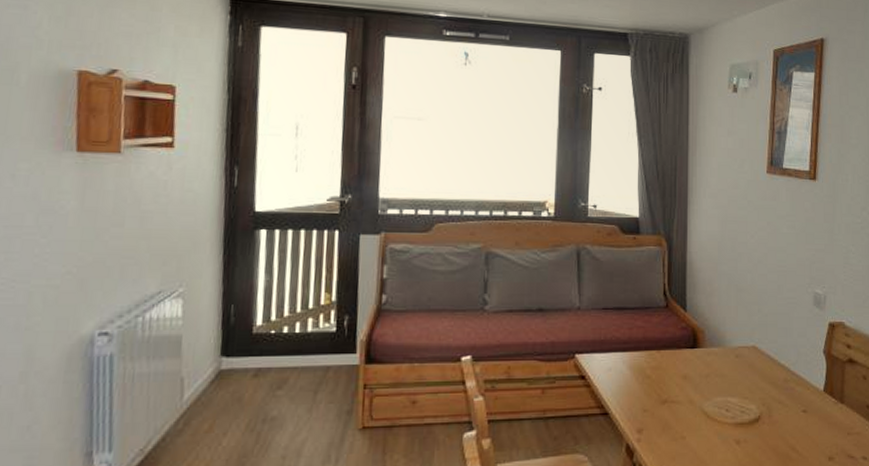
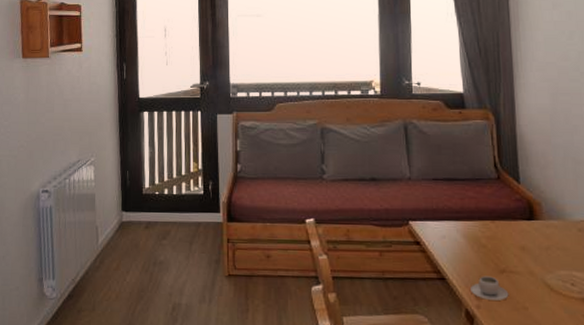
teacup: none [633,407,669,432] -> present [470,276,509,300]

